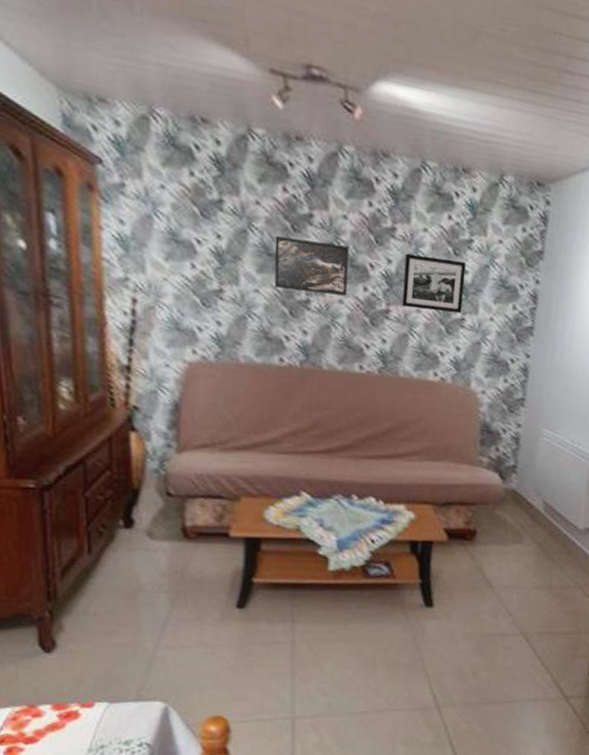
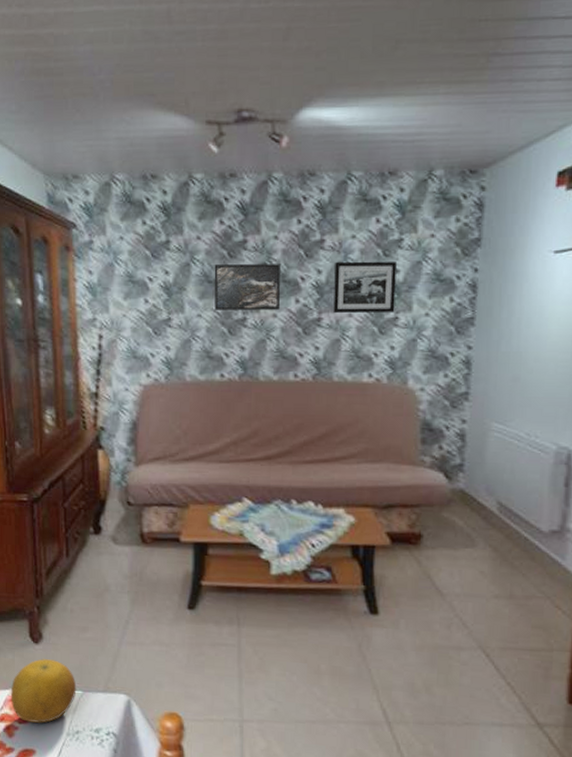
fruit: none [13,669,101,741] -> present [10,659,77,723]

